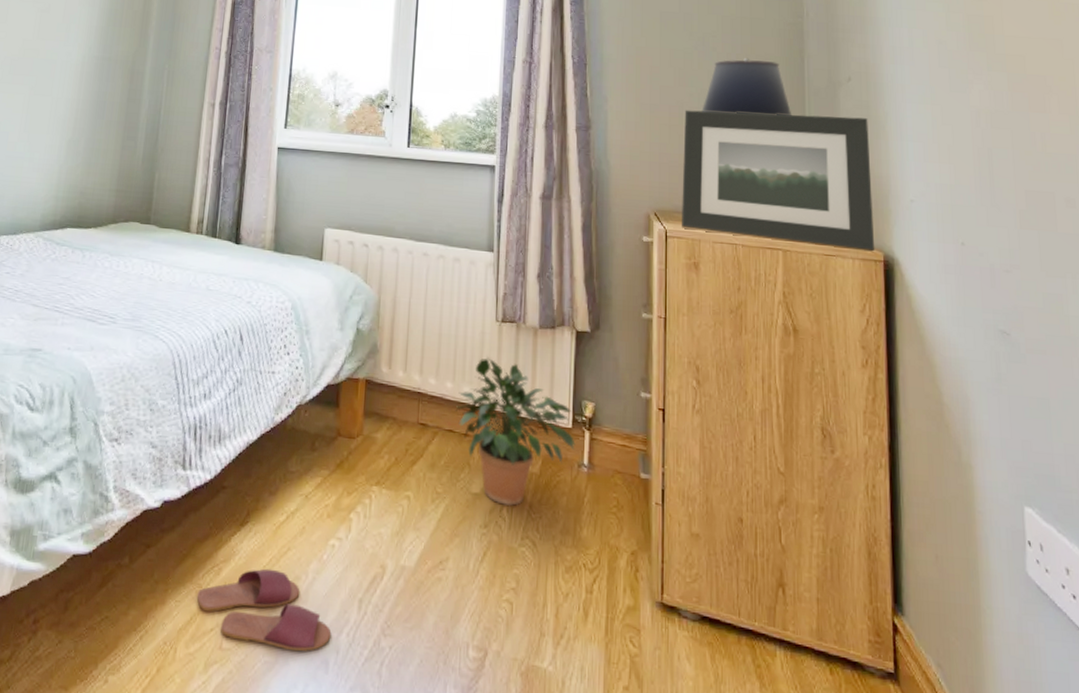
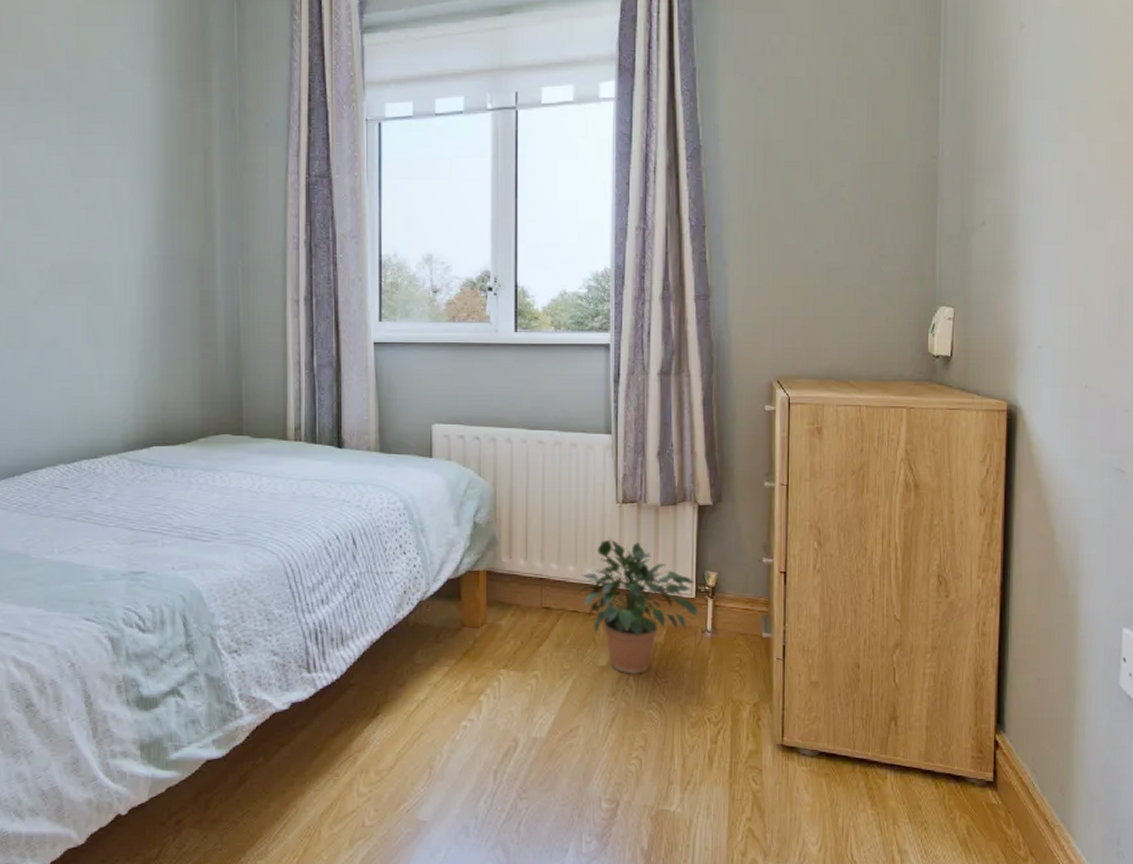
slippers: present [196,568,332,652] -> none [335,753,470,821]
picture frame: present [682,110,875,252] -> none [805,264,1000,402]
table lamp: present [701,57,792,116] -> none [827,207,922,270]

